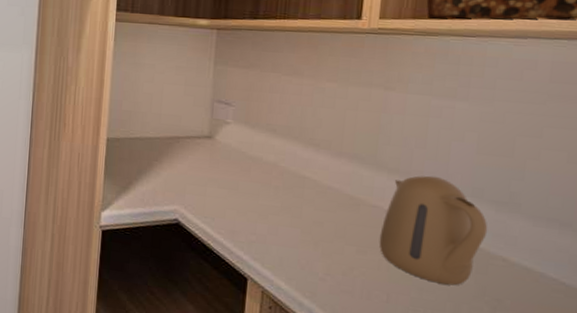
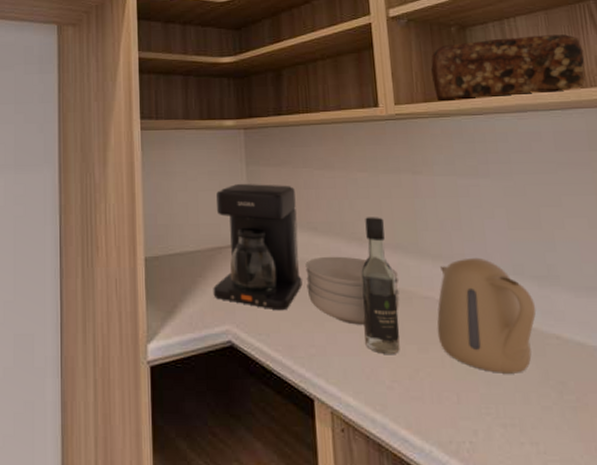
coffee maker: none [166,81,260,200] -> present [213,184,303,311]
bowl: none [256,157,351,223] -> present [305,256,400,325]
bottle: none [305,125,347,252] -> present [361,217,400,354]

